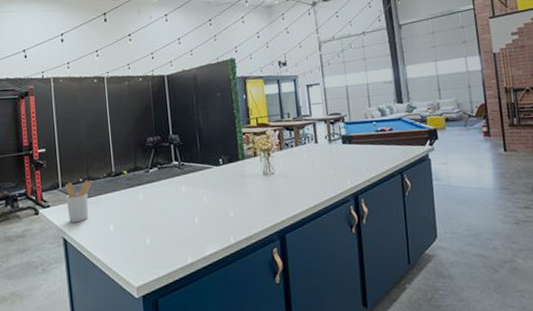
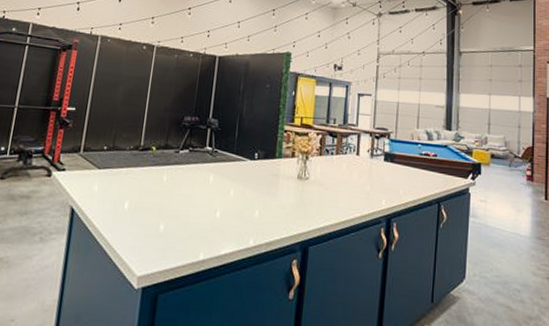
utensil holder: present [64,180,93,223] -> none [82,148,118,193]

